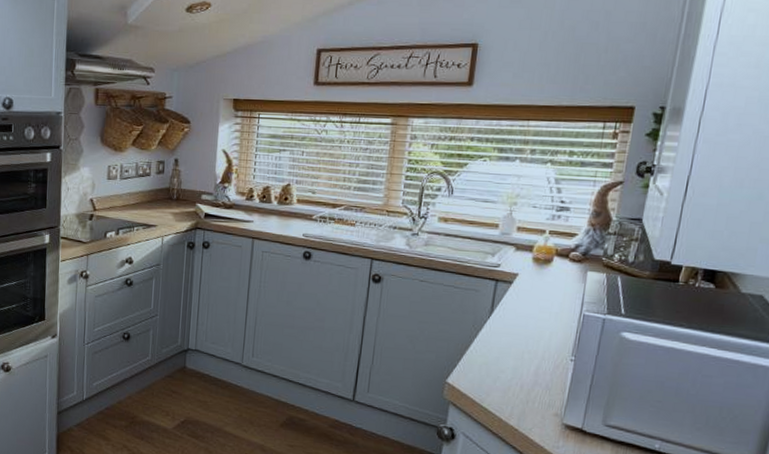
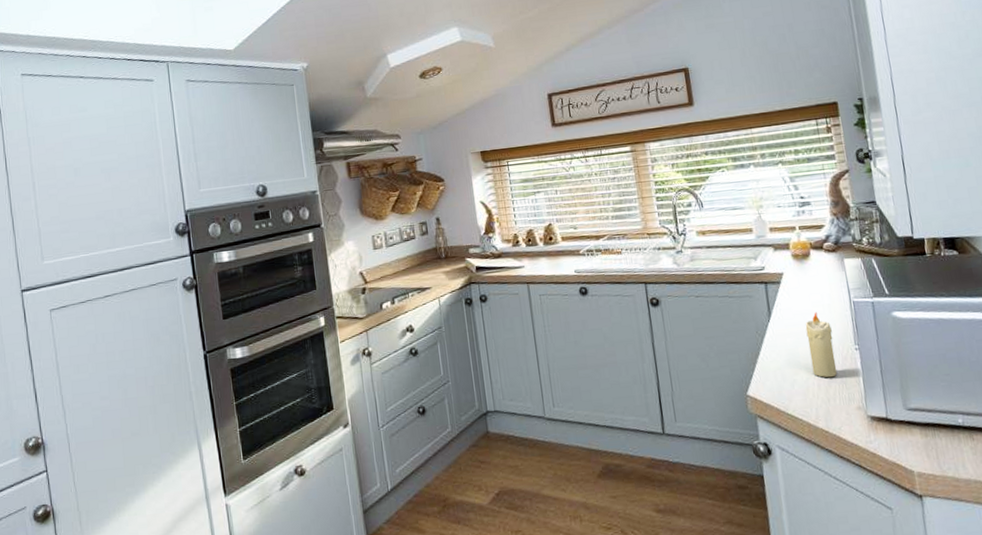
candle: none [519,317,553,382] -> present [805,311,838,378]

